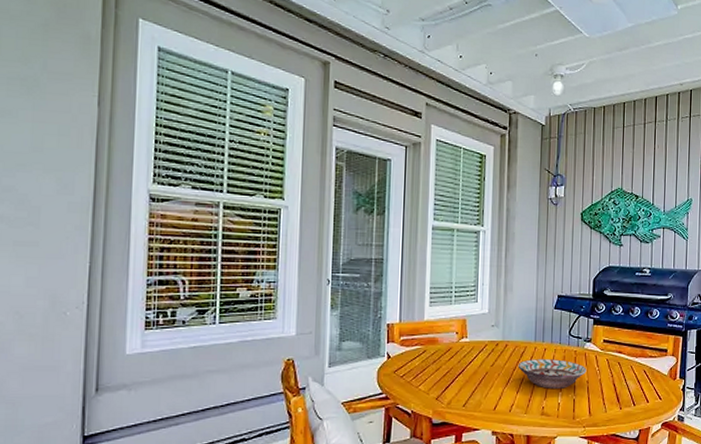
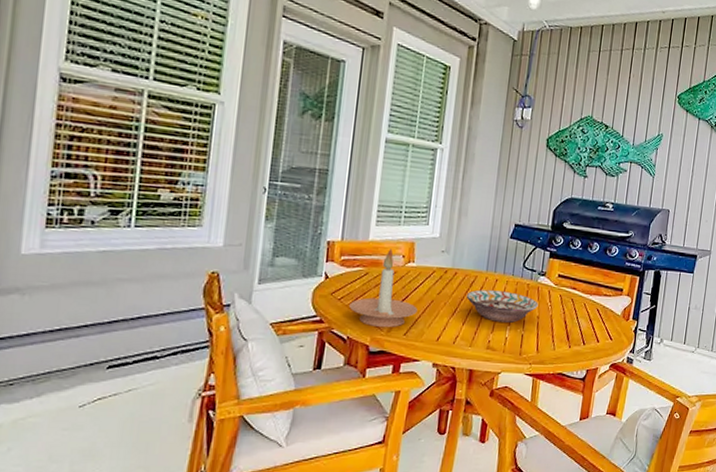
candle holder: none [411,327,473,400] -> present [349,249,417,327]

